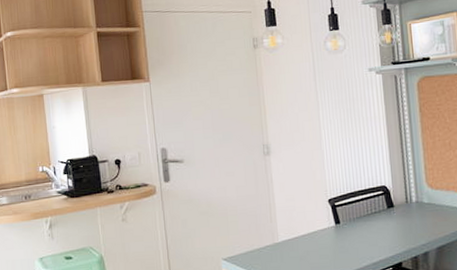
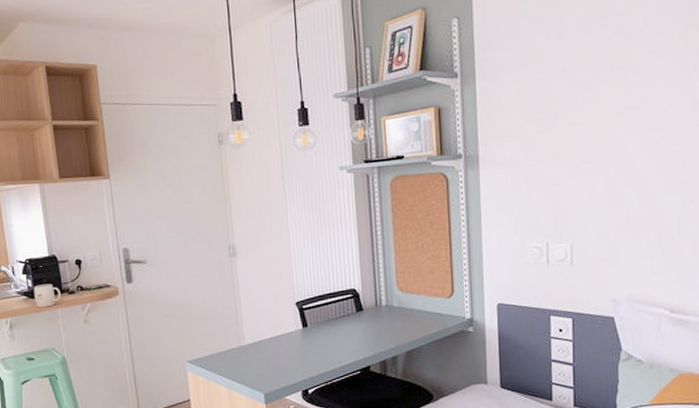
mug: none [74,183,101,207] -> present [33,284,62,308]

